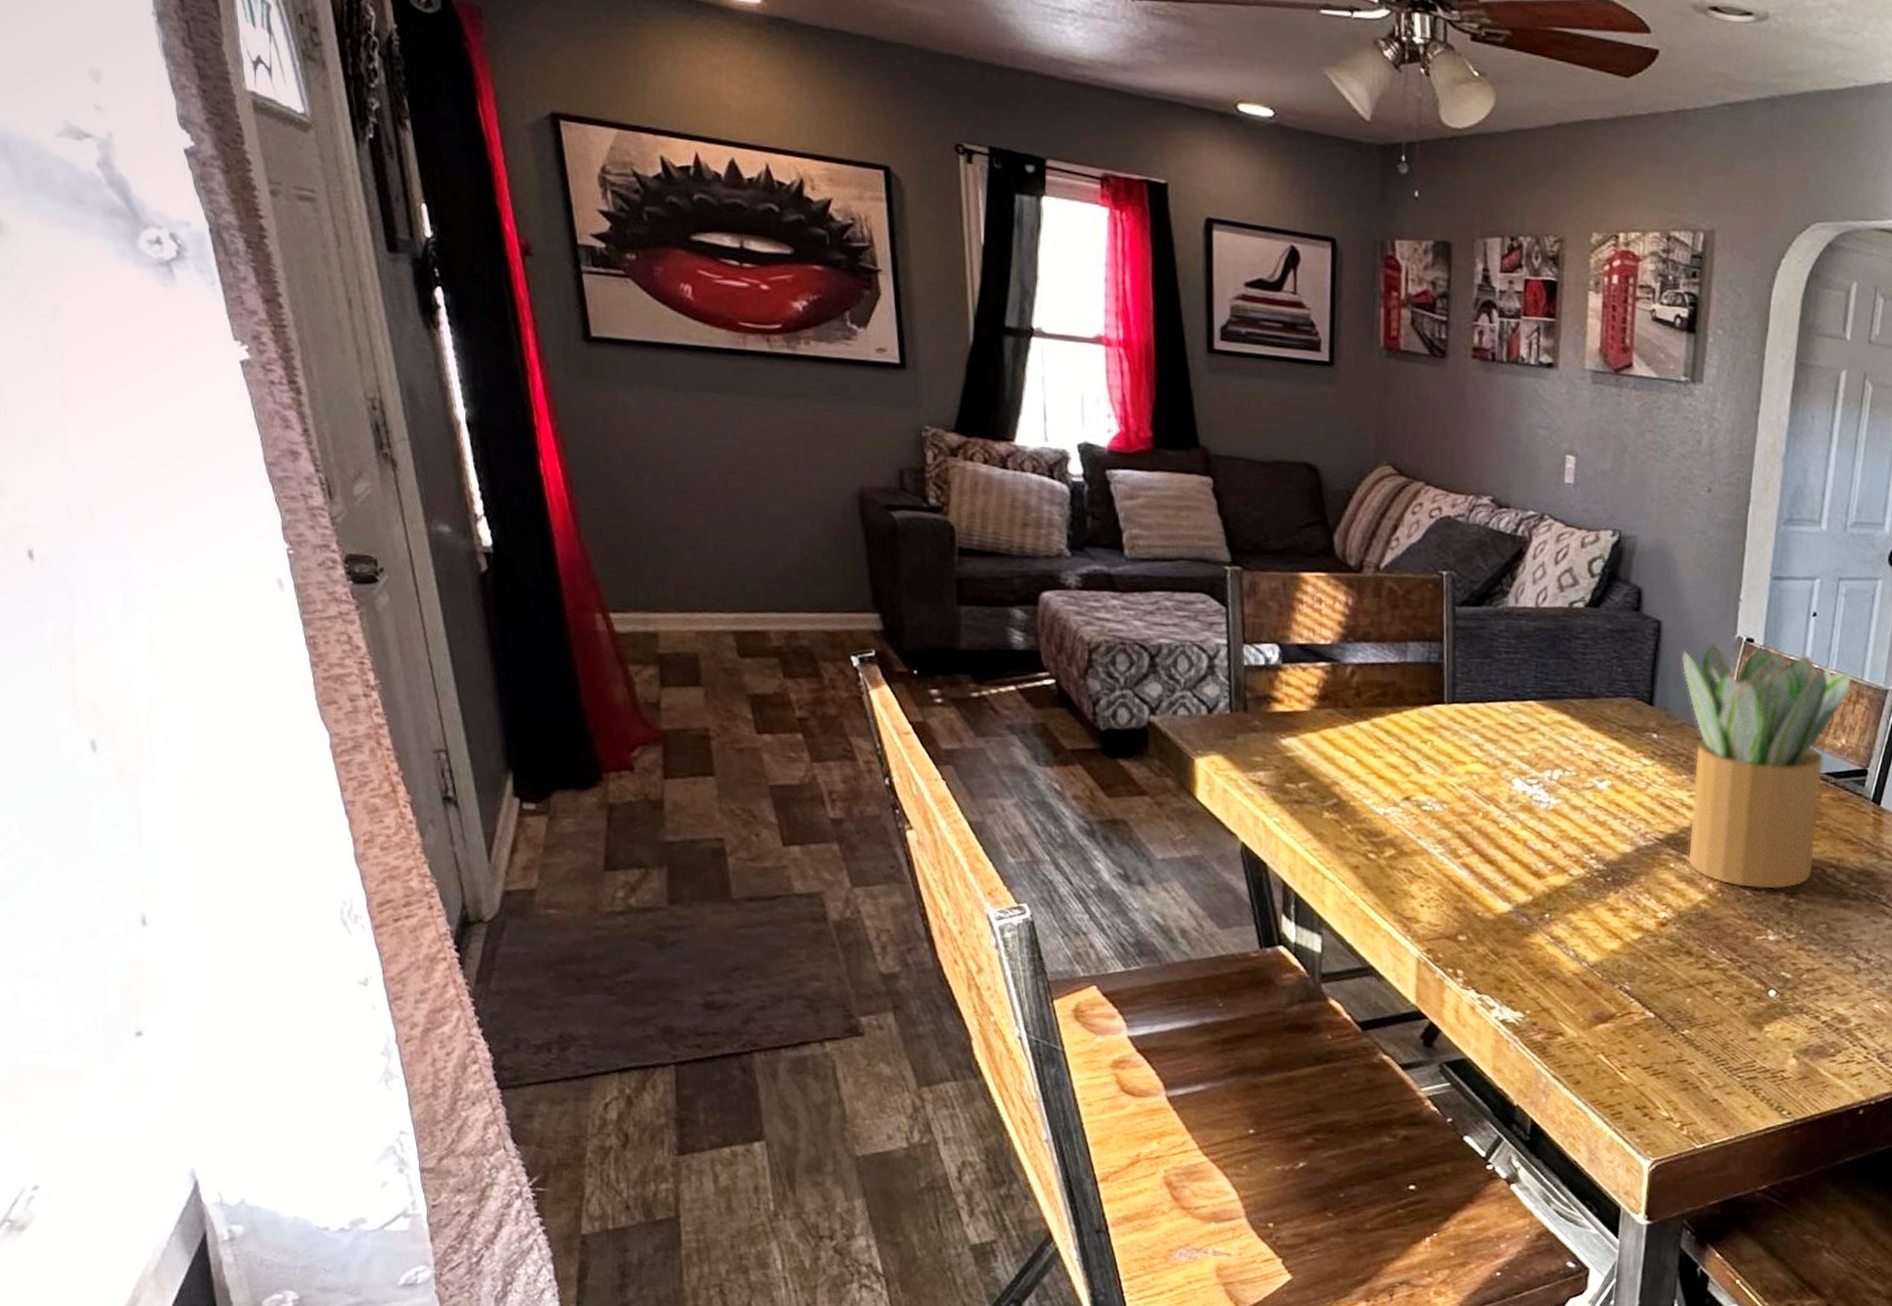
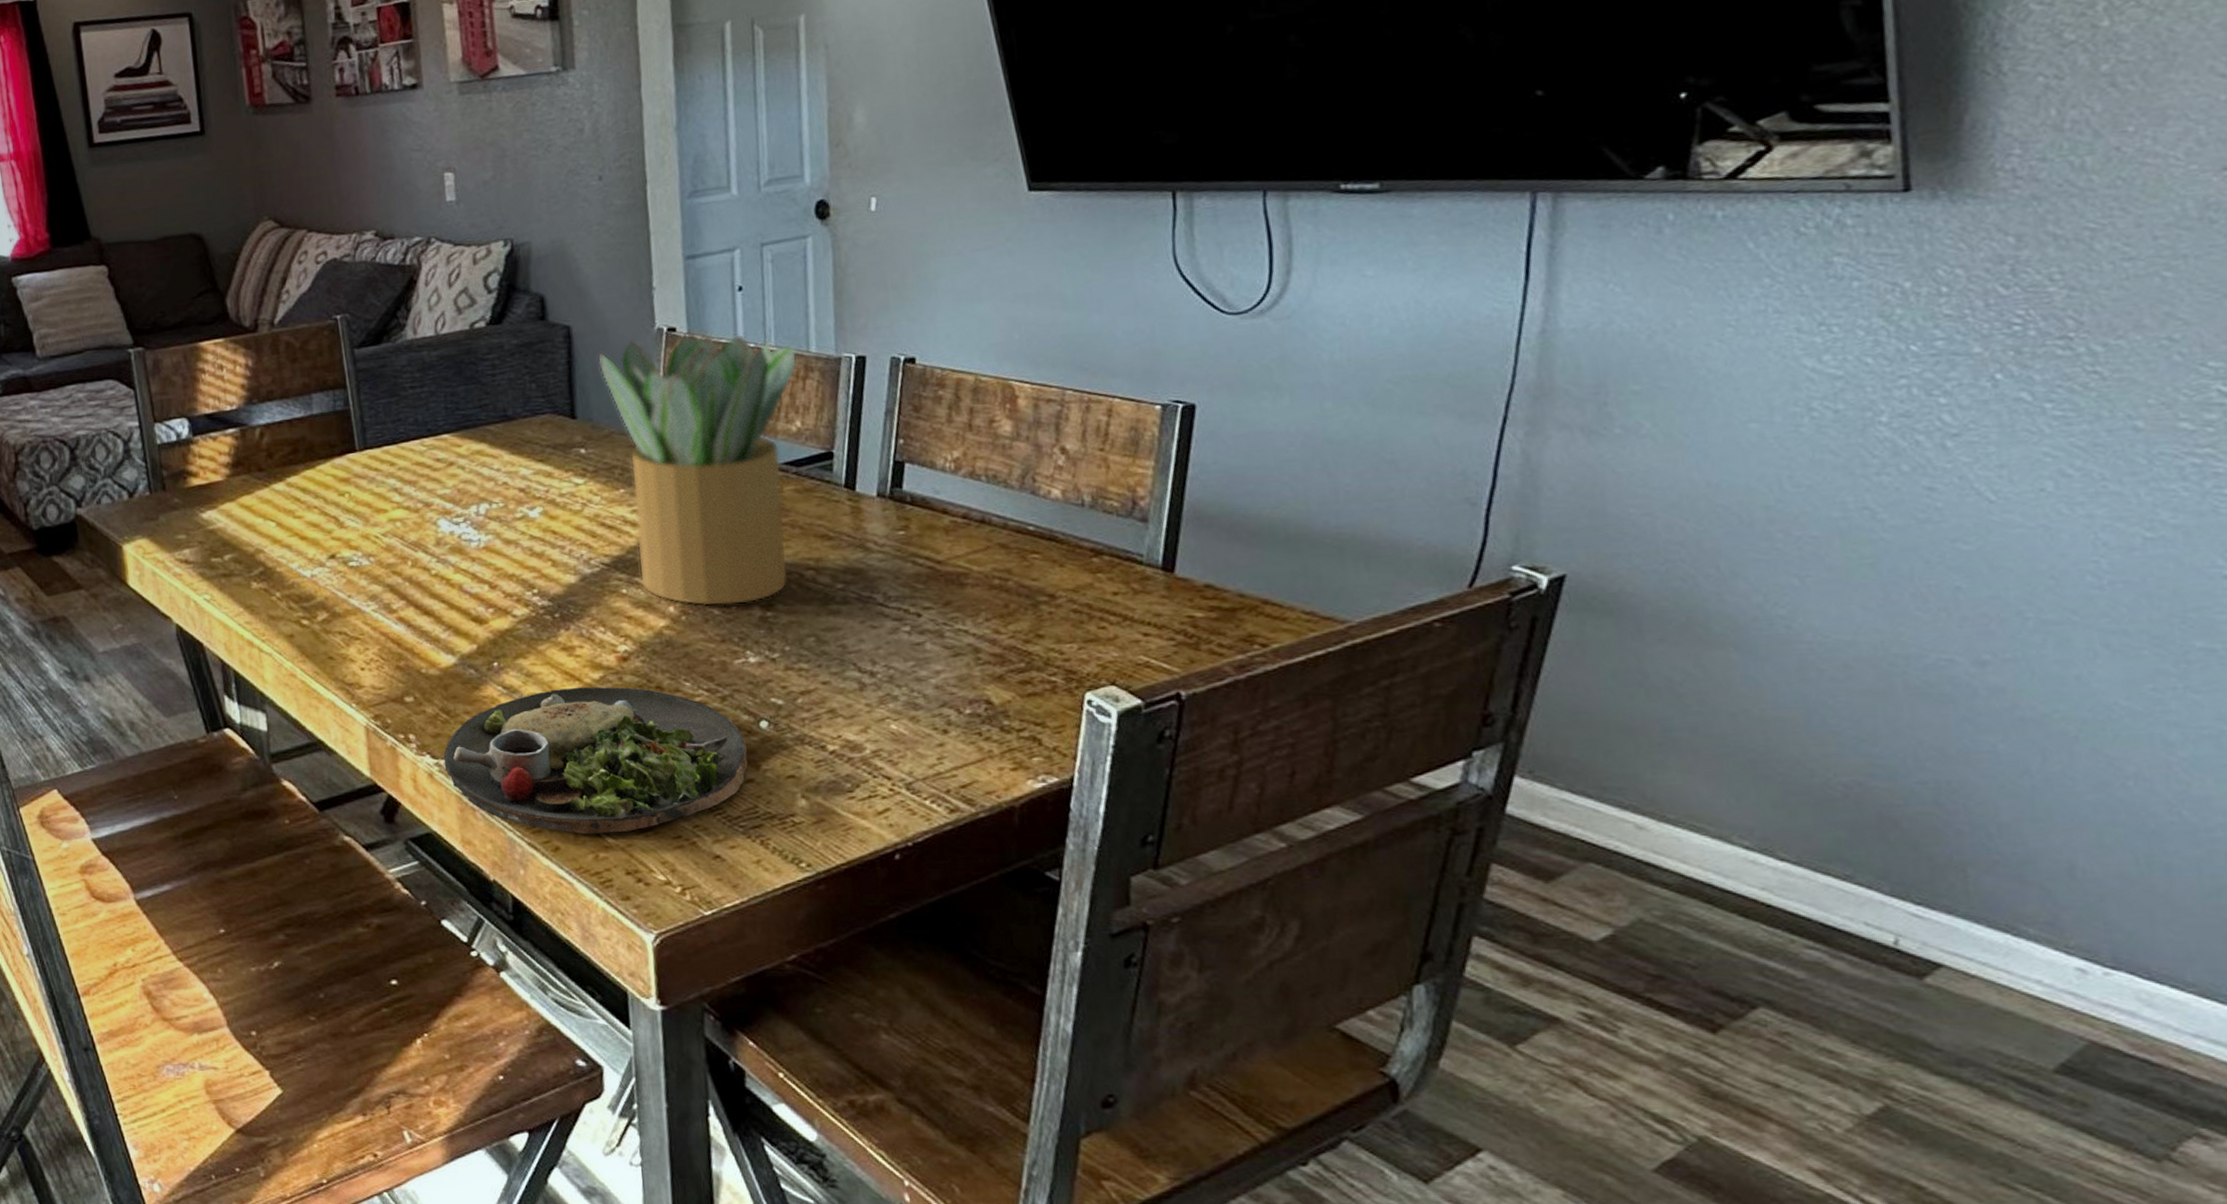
dinner plate: none [1486,944,1755,1073] -> present [443,686,748,834]

